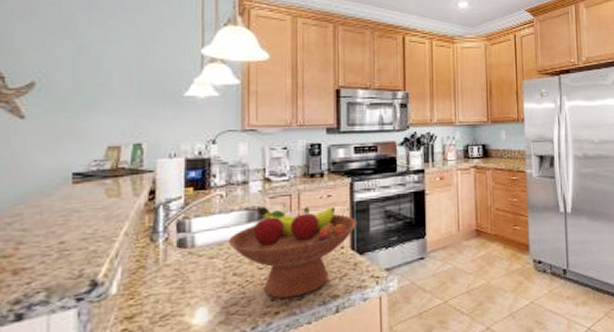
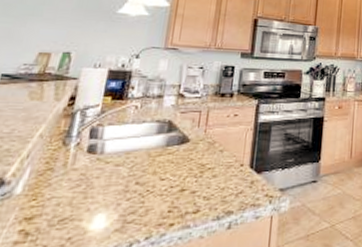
fruit bowl: present [229,205,358,299] -> none [136,119,259,211]

